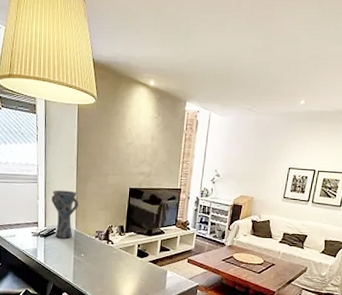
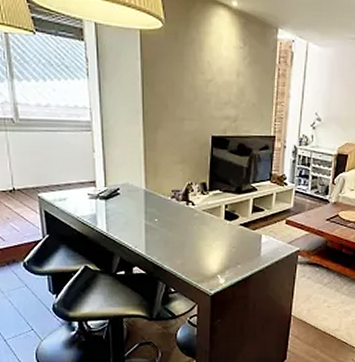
vase: present [51,190,79,238] -> none [111,139,148,200]

